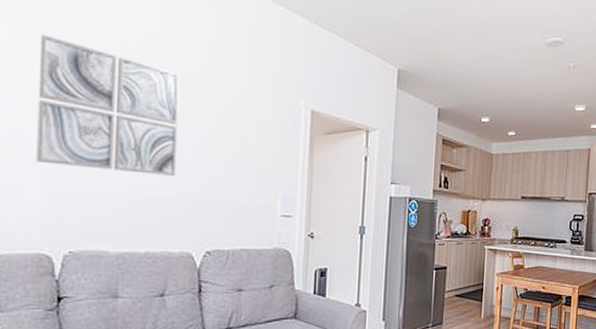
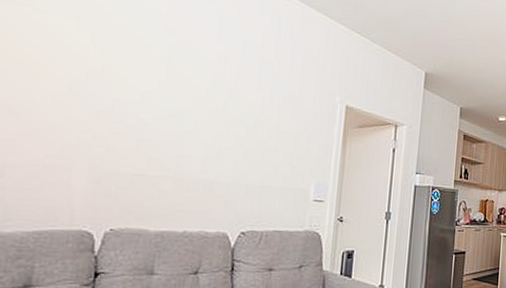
wall art: present [36,34,180,176] -> none [87,31,229,161]

